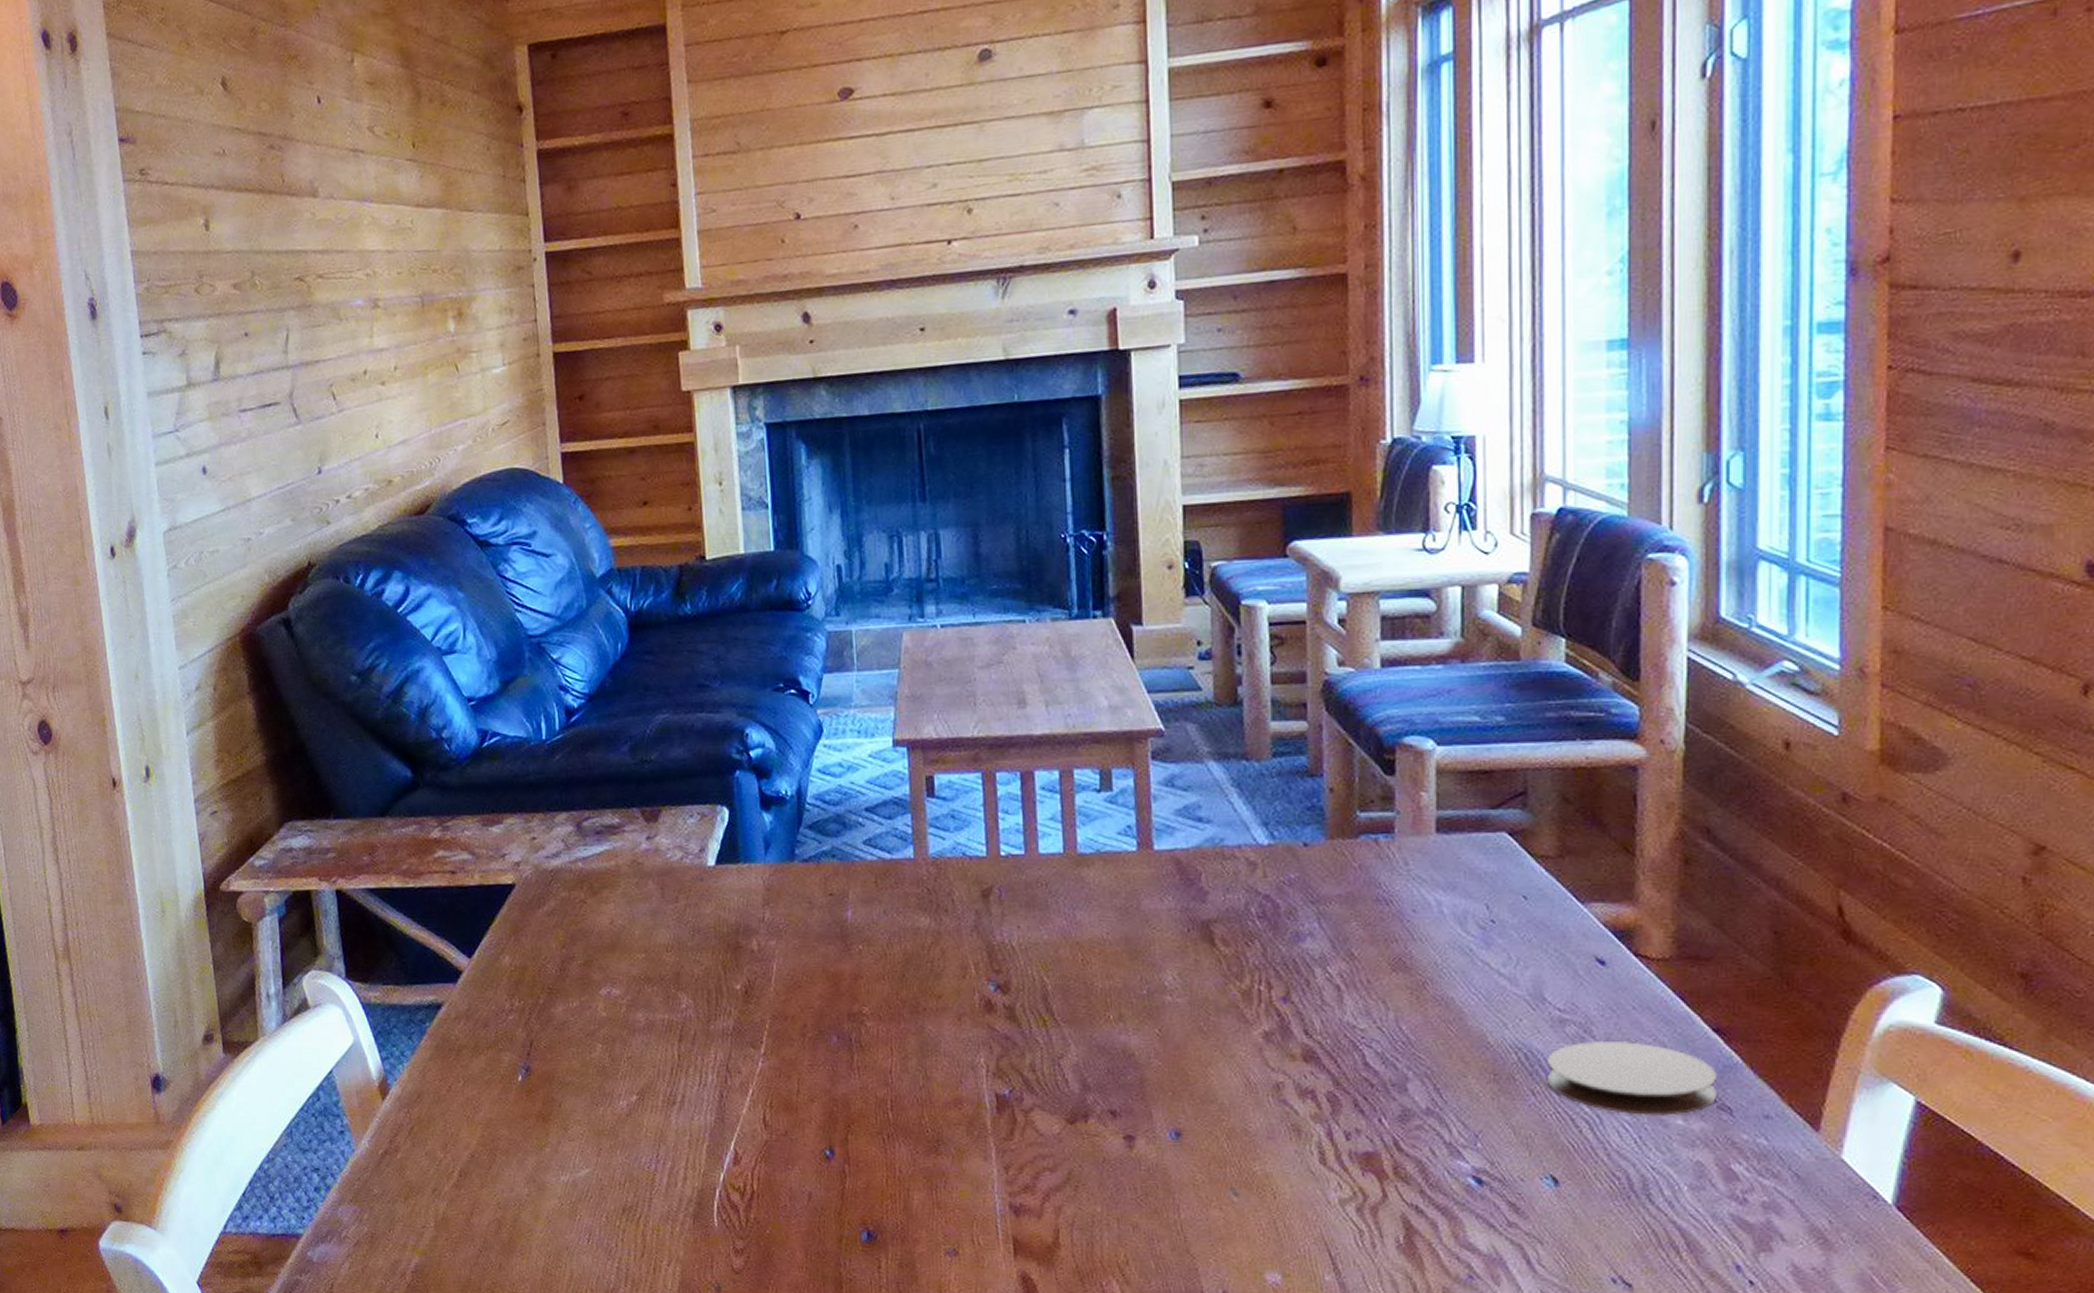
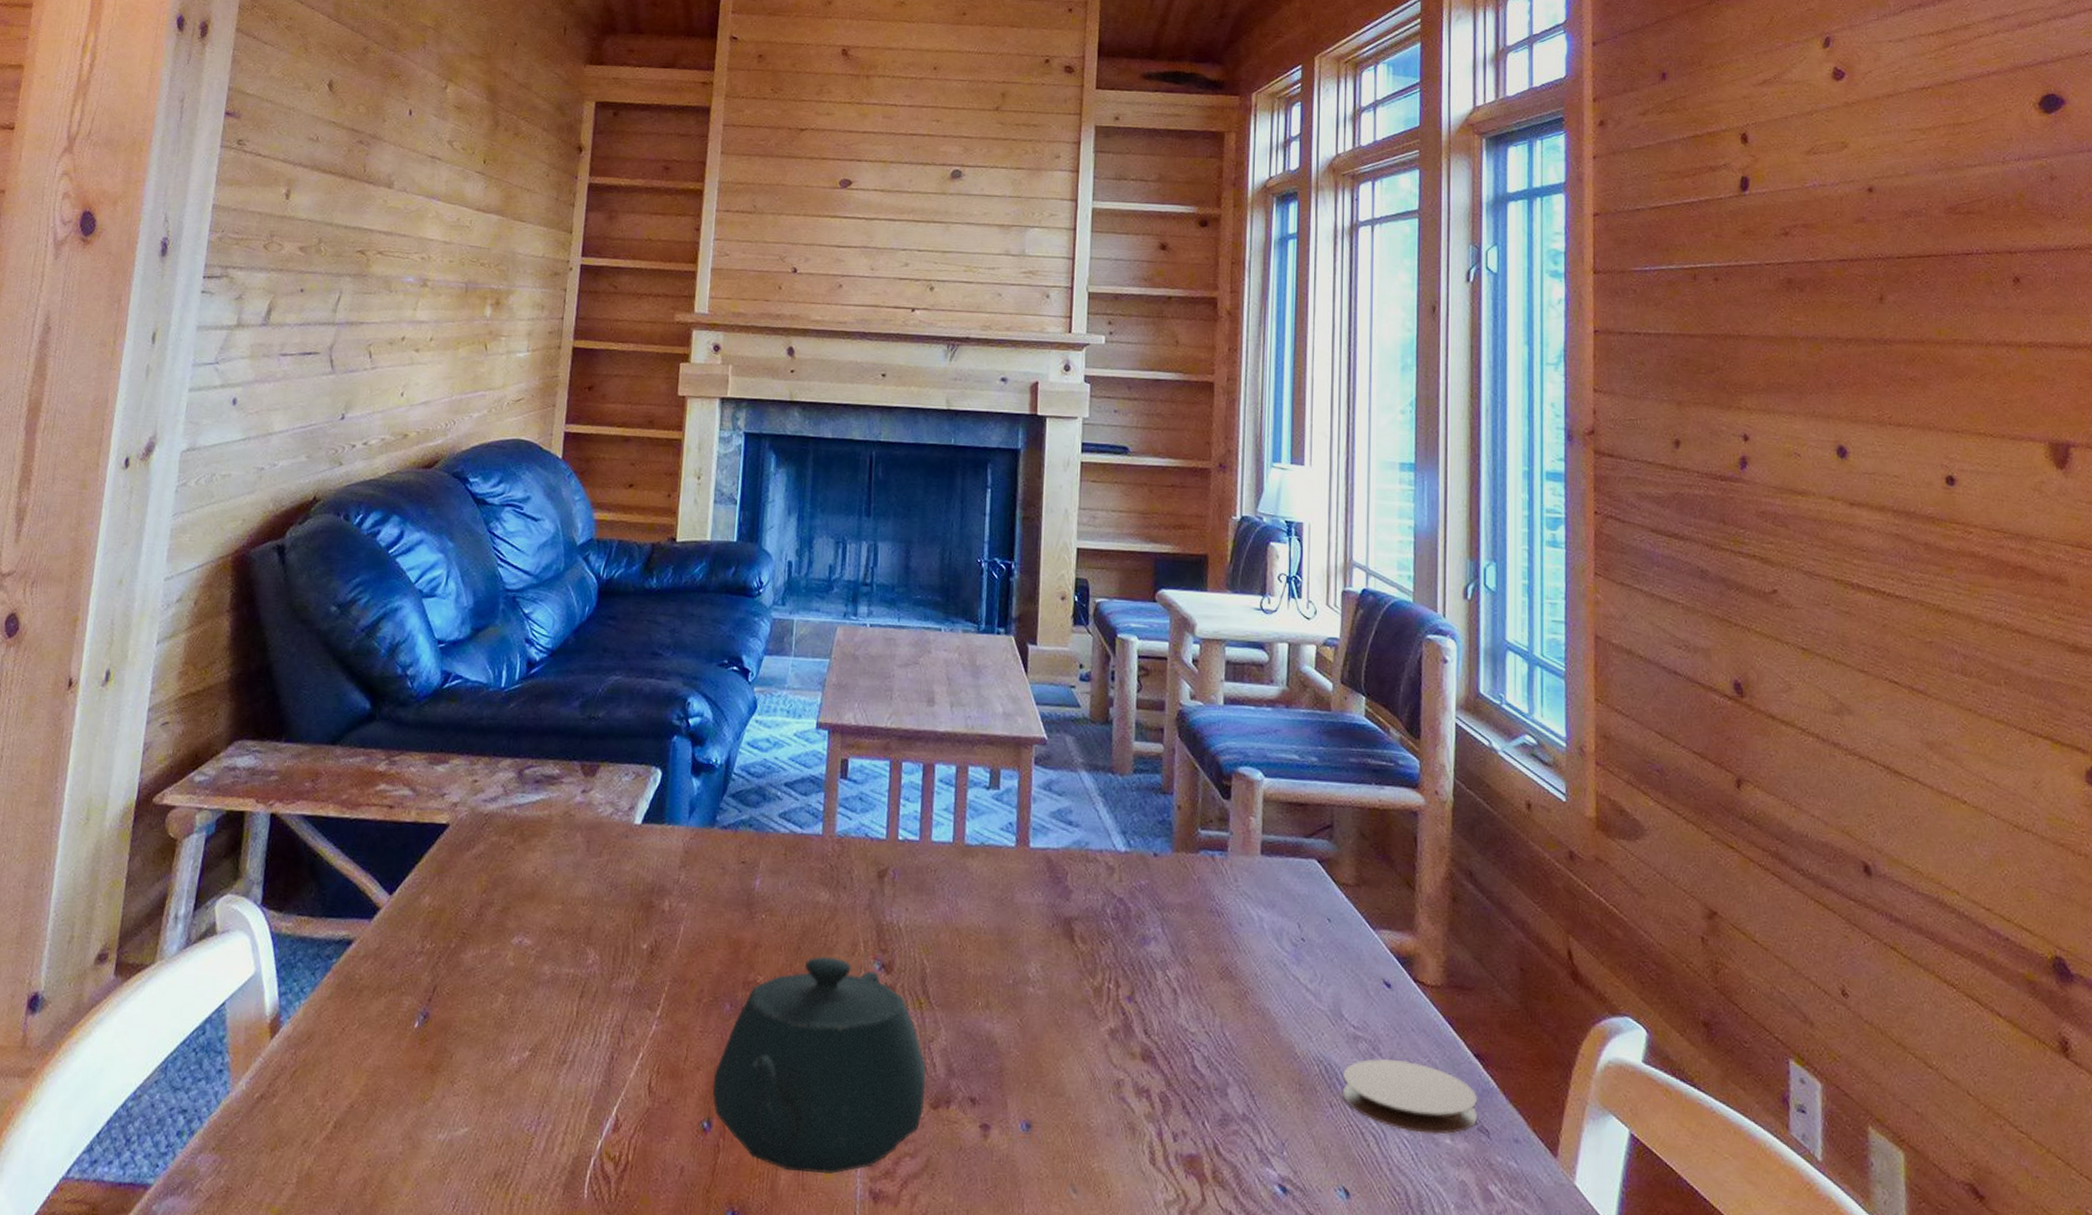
teapot: none [829,981,1060,1191] -> present [713,955,926,1174]

